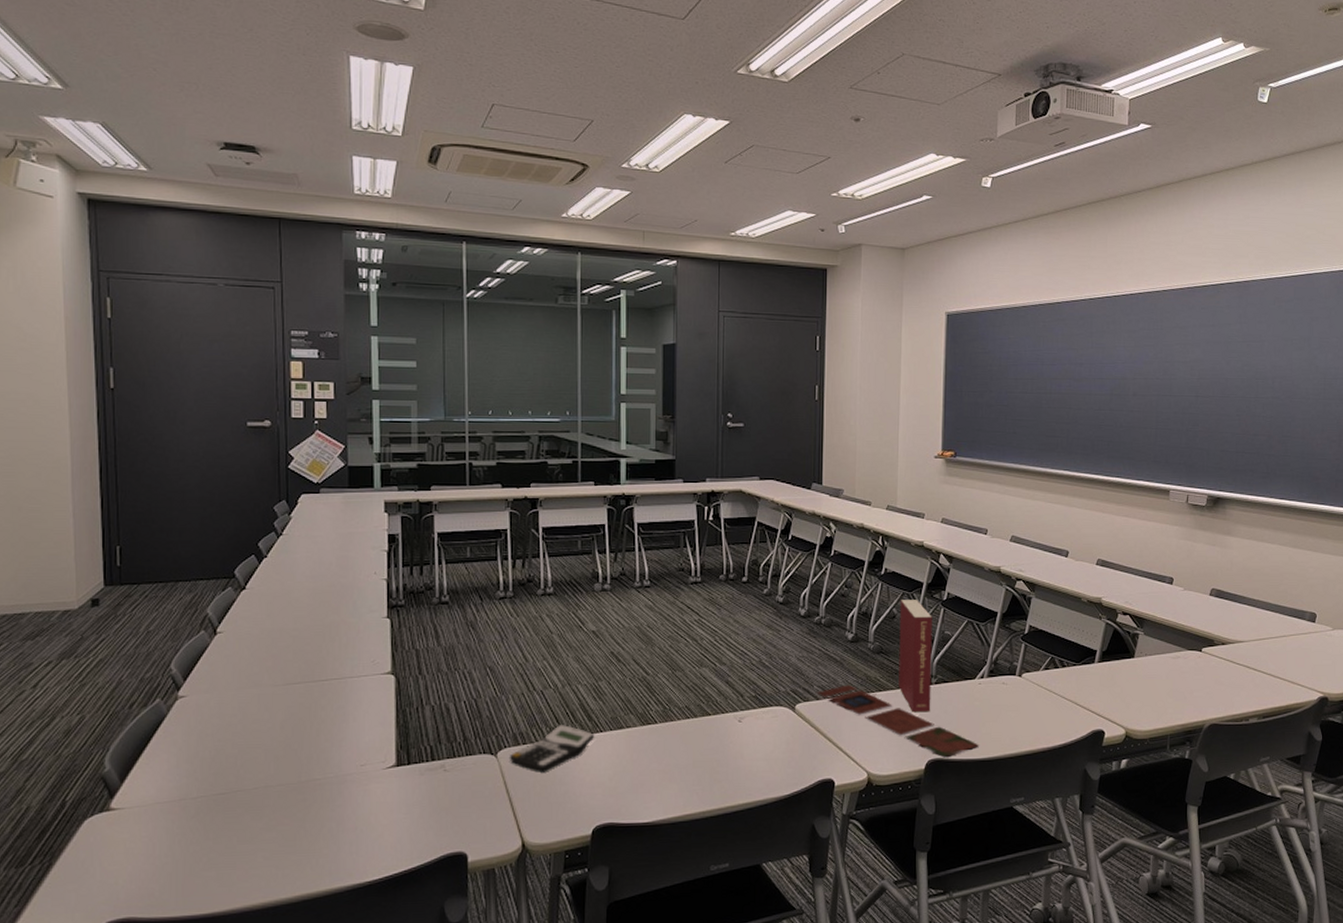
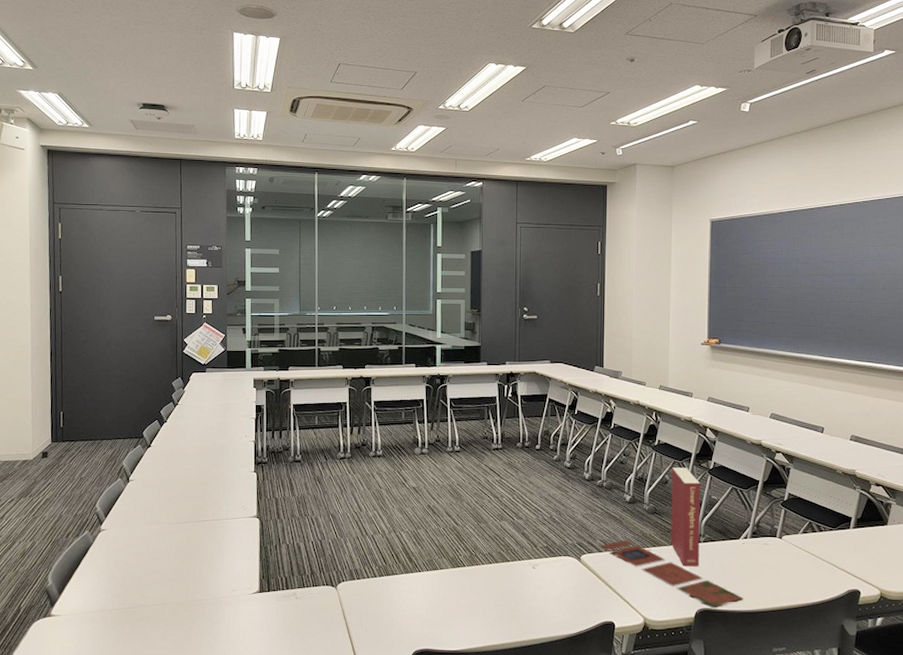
calculator: present [509,724,595,771] -> none [346,563,415,602]

